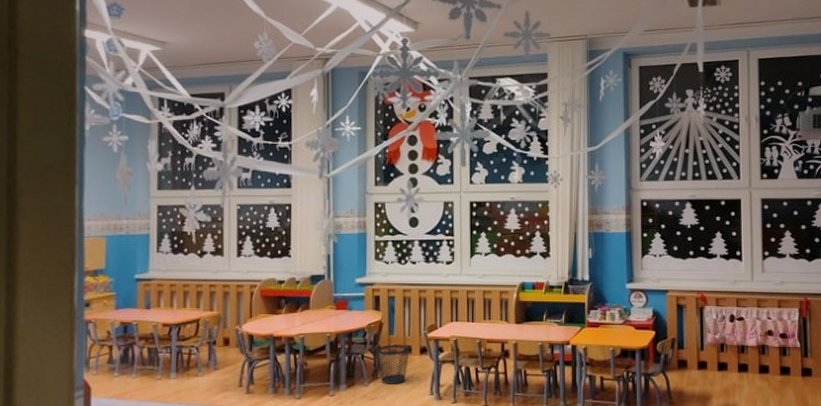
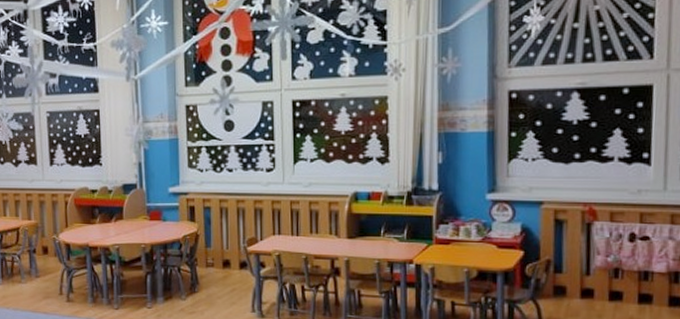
wastebasket: present [377,345,410,384] -> none [194,258,229,299]

